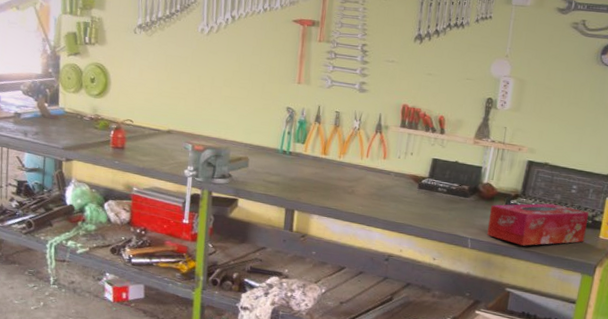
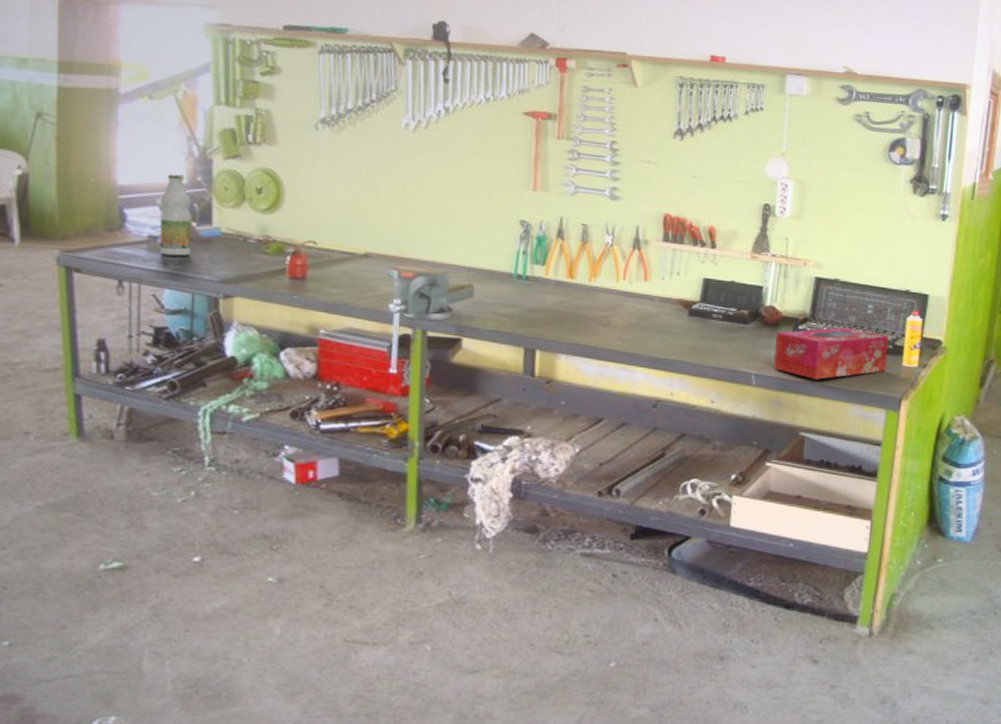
bottle: none [22,66,45,129] -> present [159,173,192,256]

